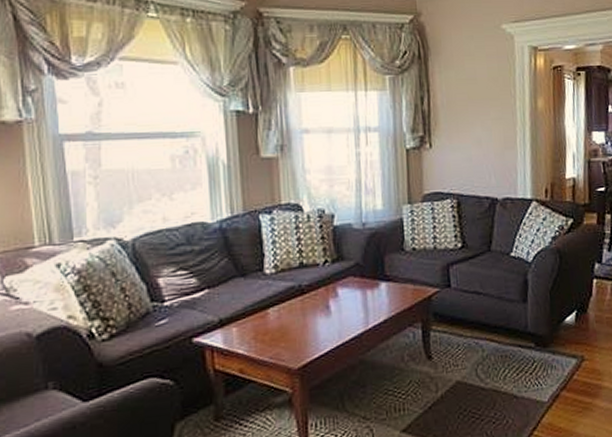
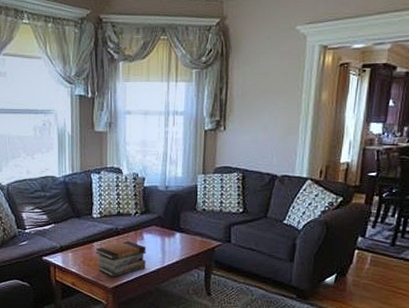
book stack: none [272,300,344,354] -> present [96,240,146,277]

